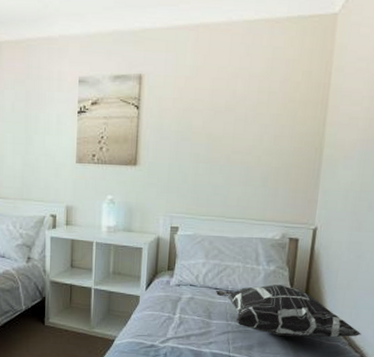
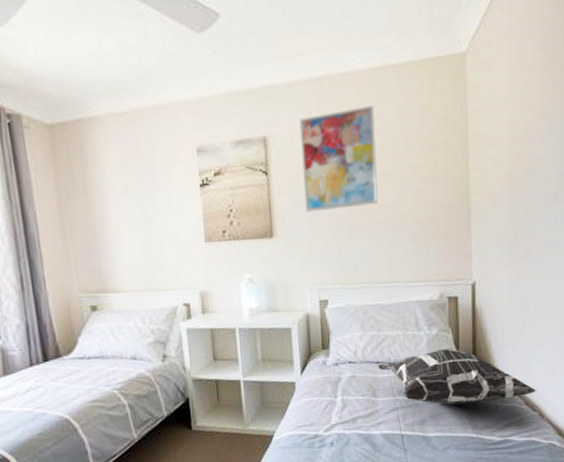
wall art: none [168,55,244,147] -> present [300,105,378,212]

